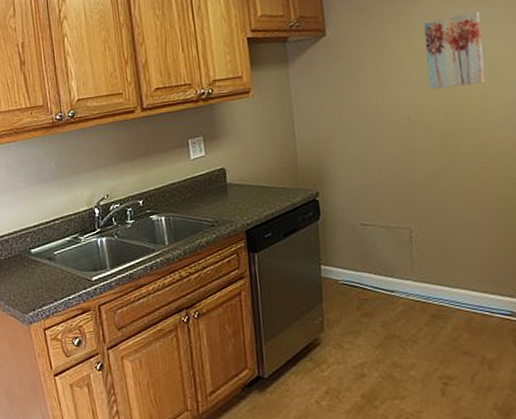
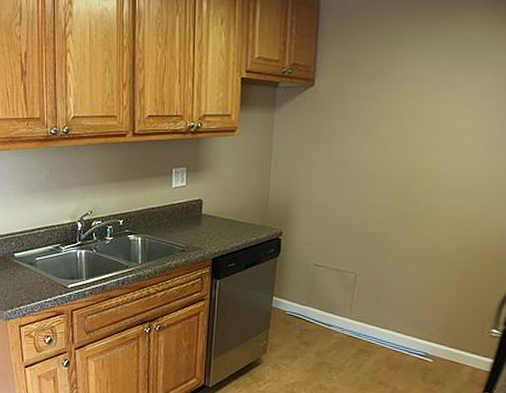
wall art: present [424,11,485,89] -> none [397,81,457,150]

